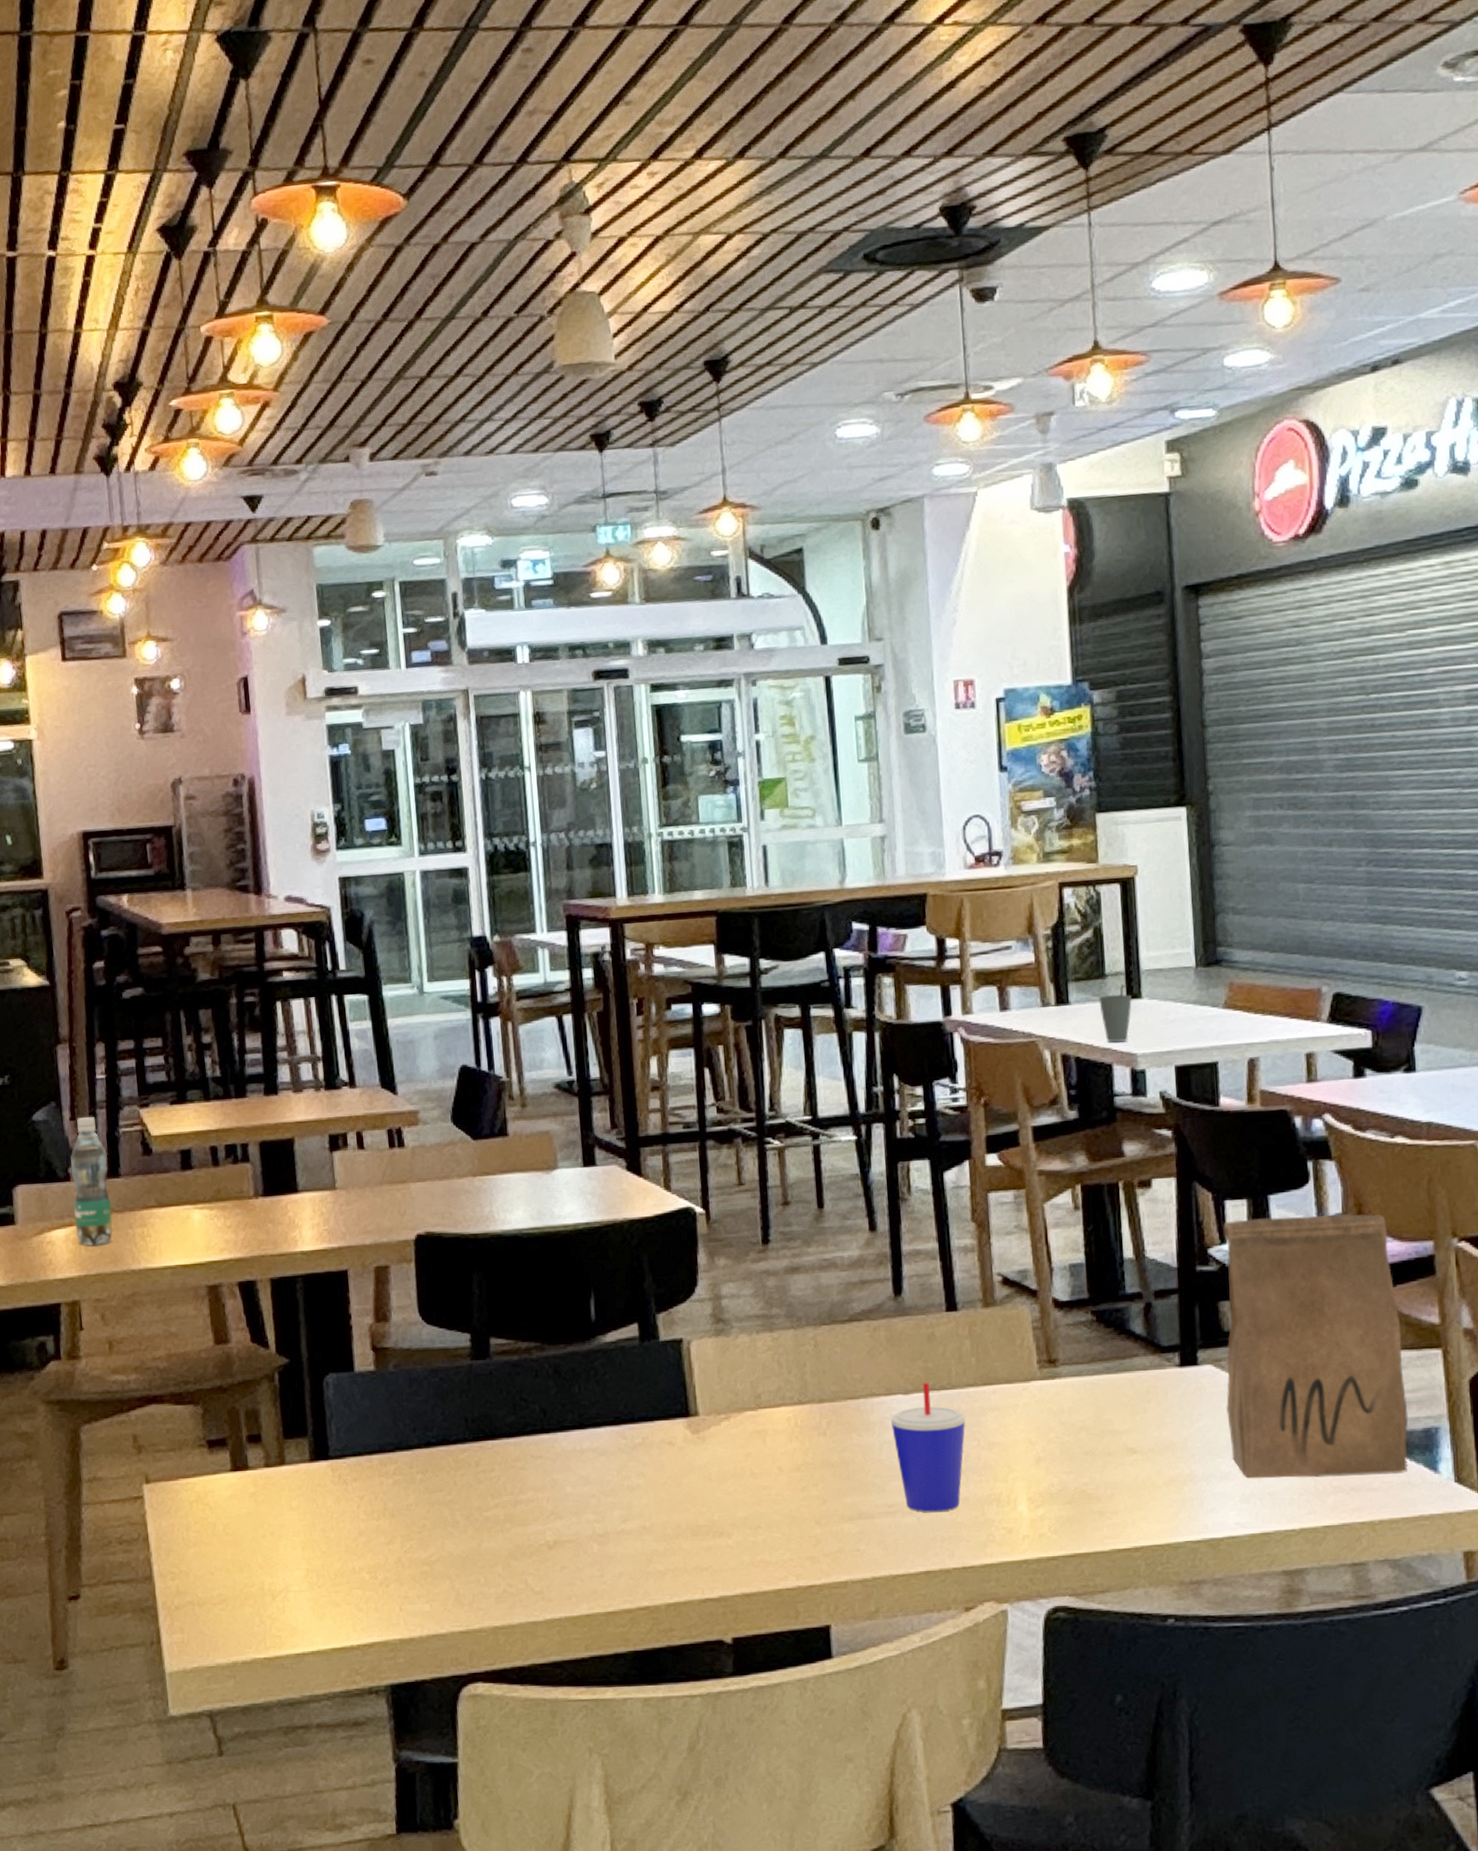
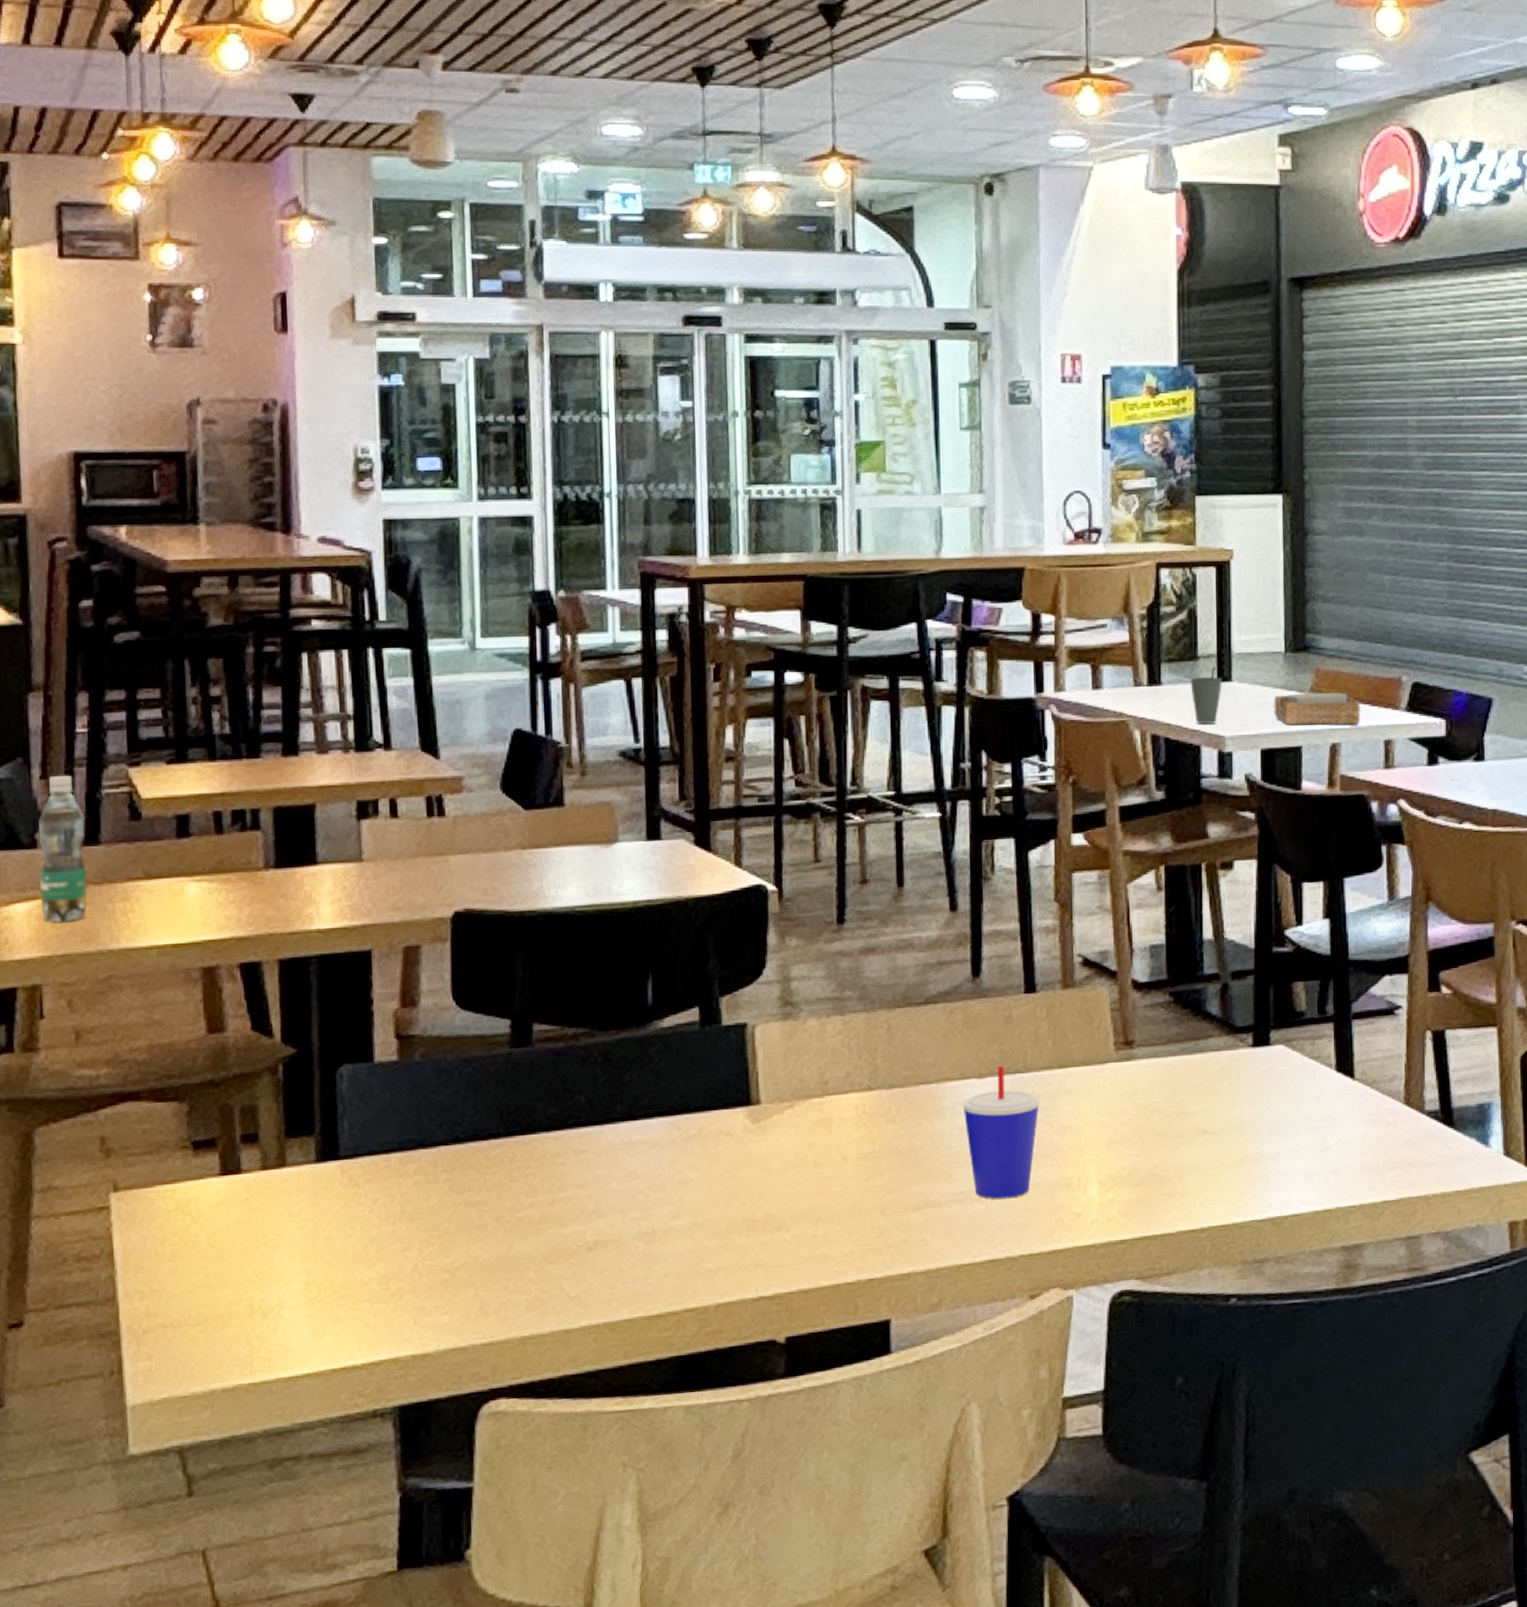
napkin holder: none [1186,1005,1279,1041] -> present [1274,691,1361,726]
paper bag: present [1223,1214,1409,1478] -> none [1296,897,1464,1156]

